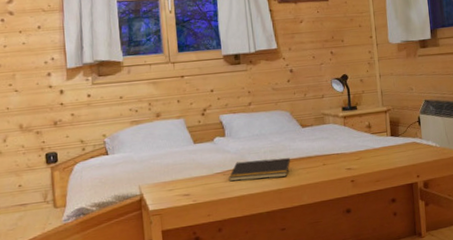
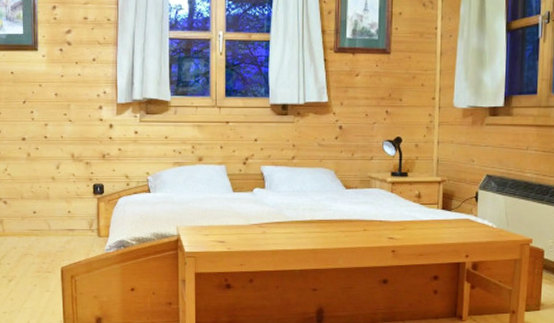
notepad: present [228,158,291,182] -> none [264,216,330,238]

